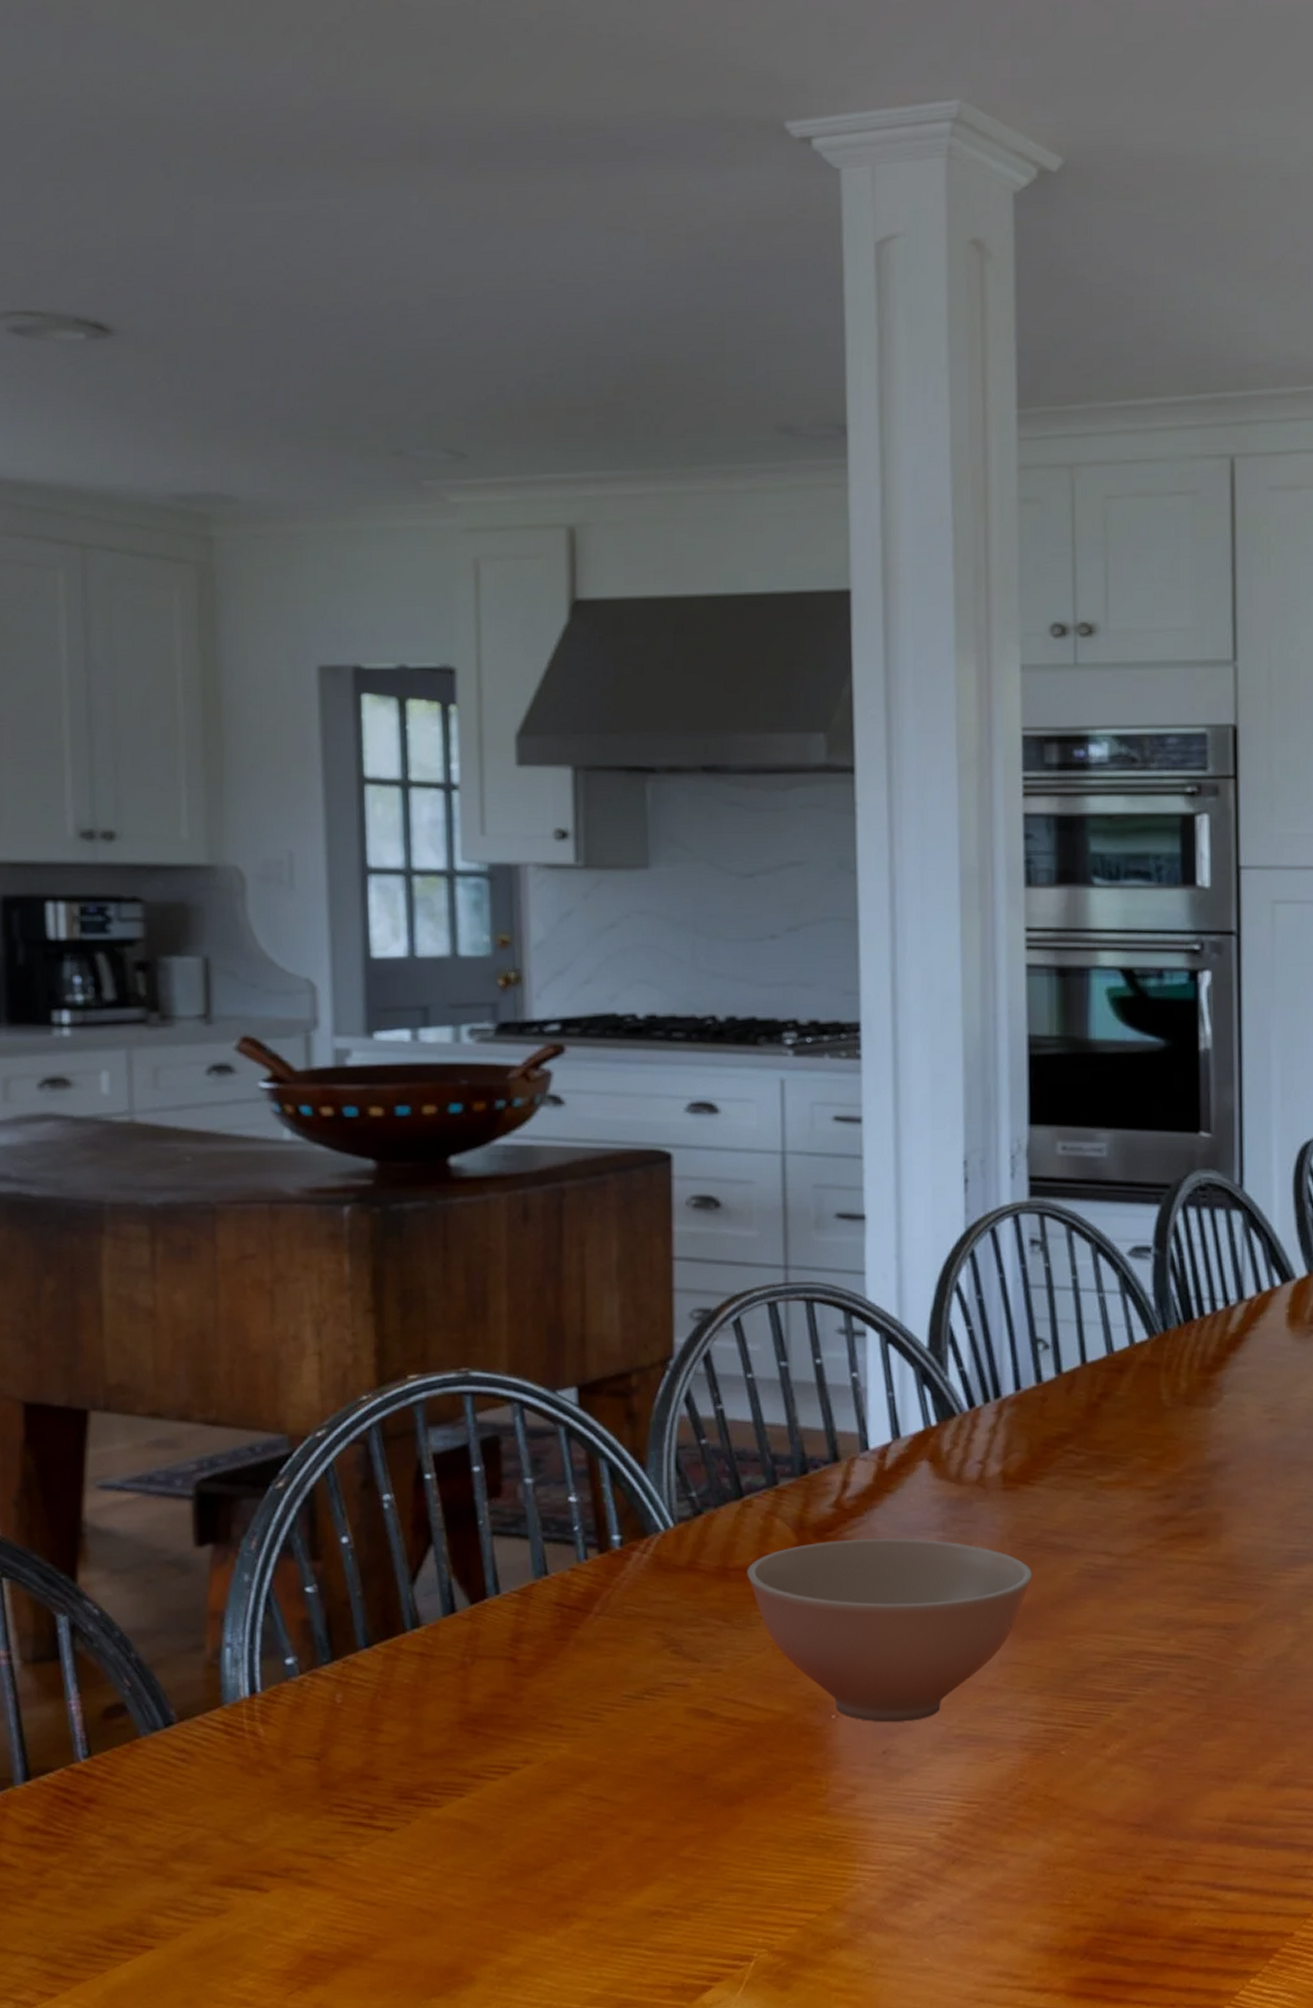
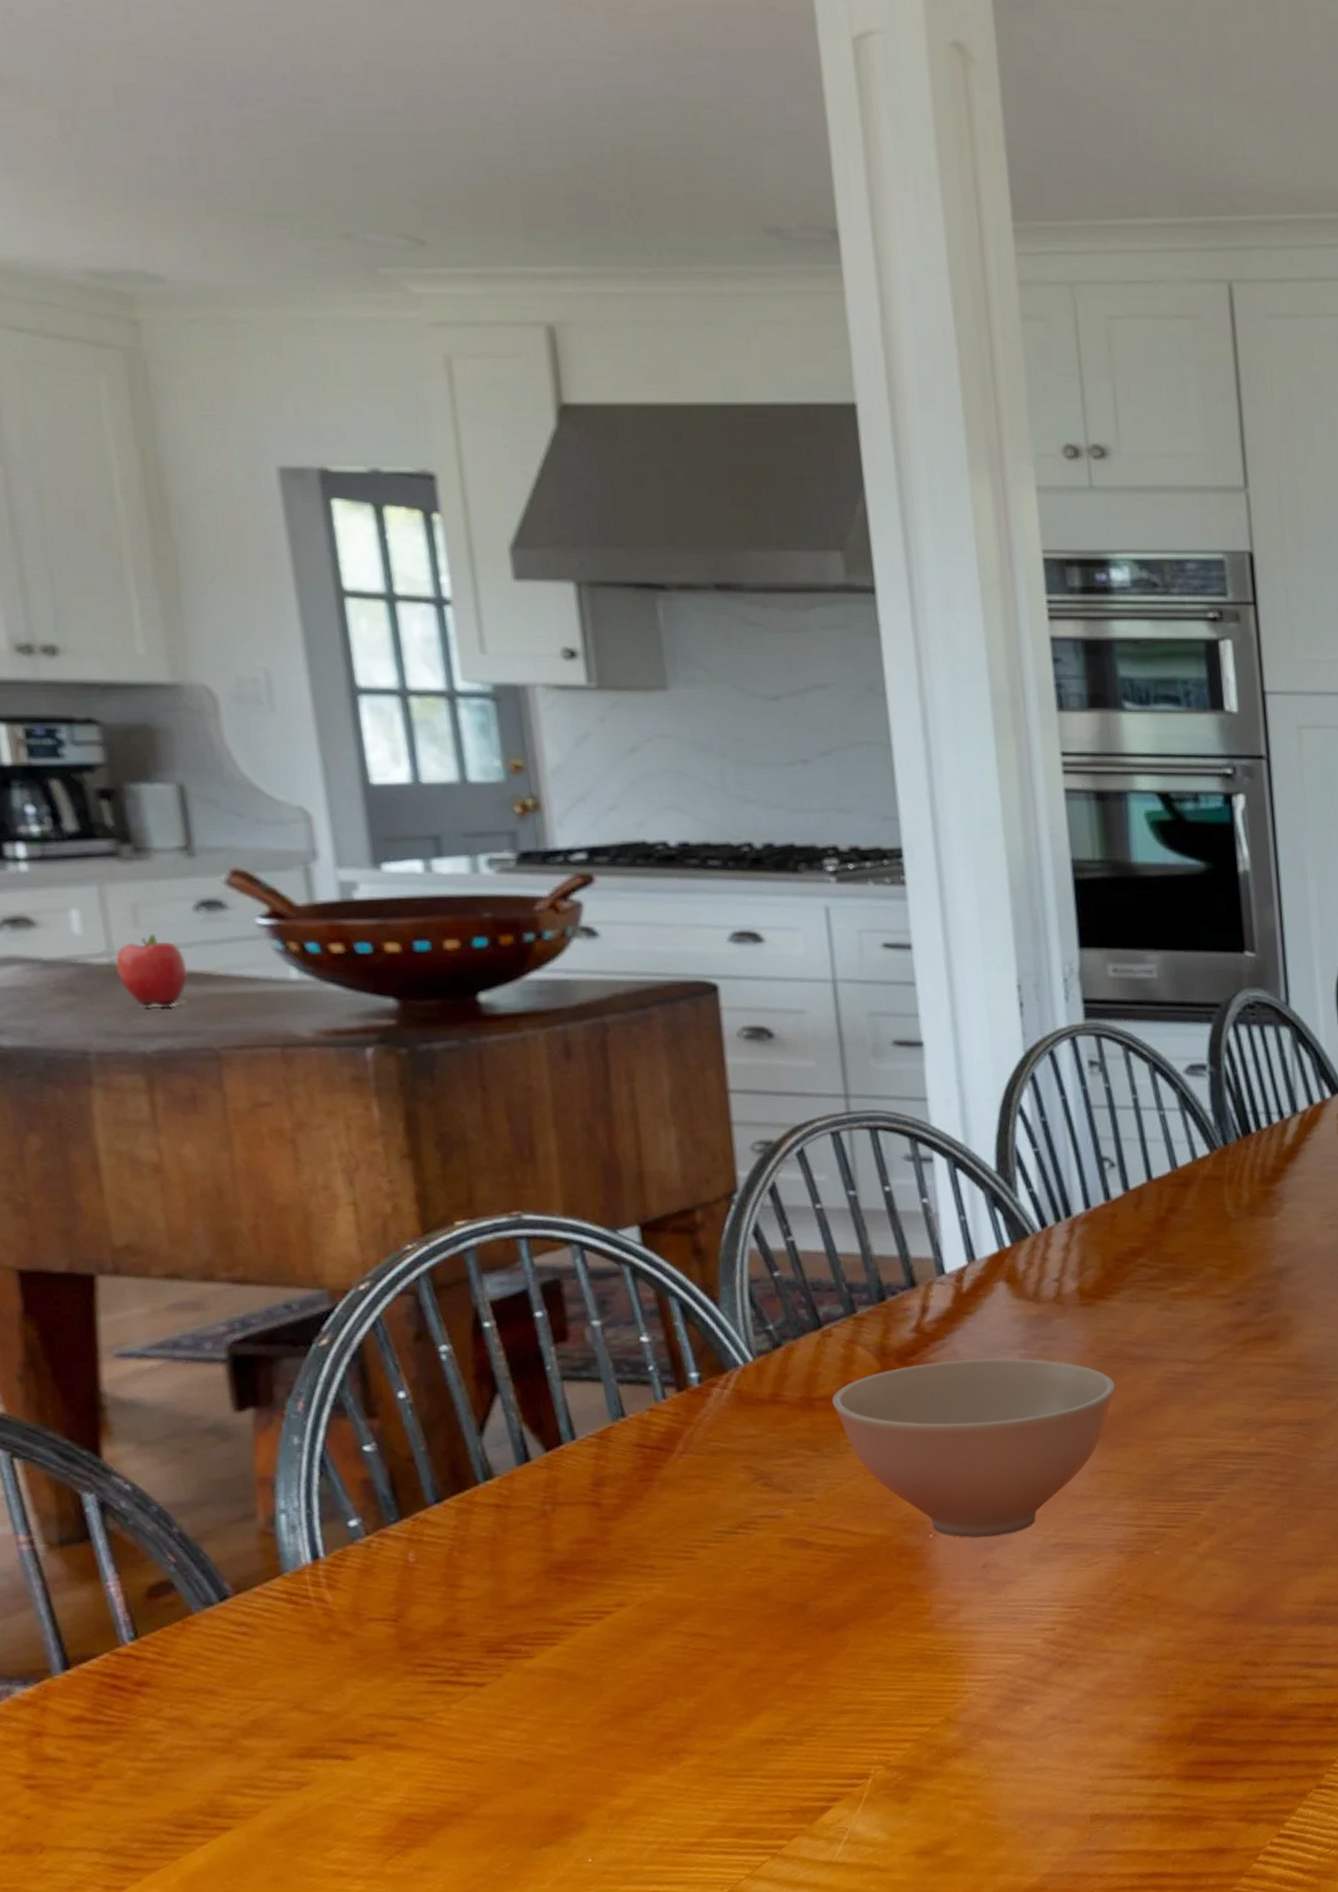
fruit: none [134,1094,195,1163] -> present [115,933,188,1007]

